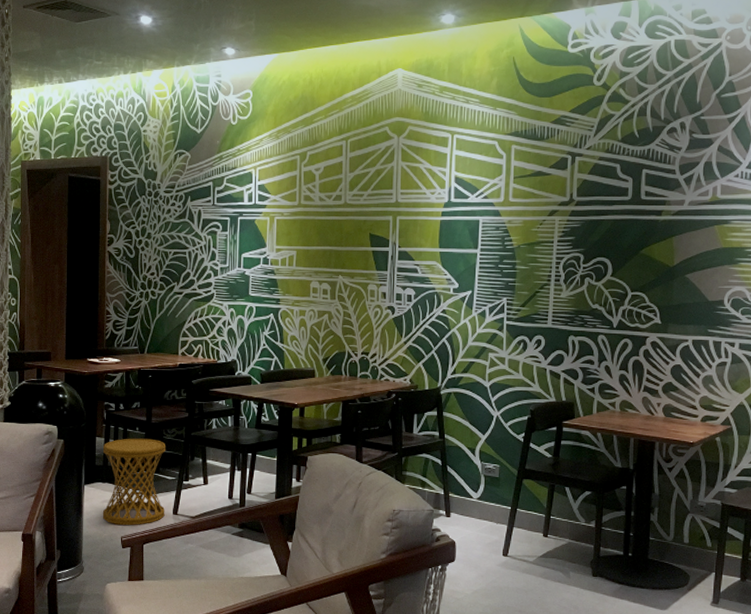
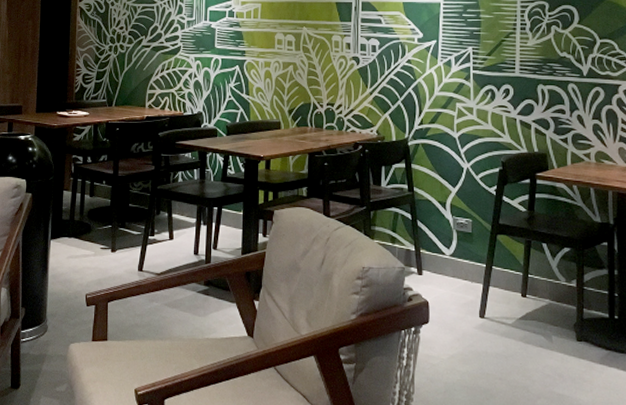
side table: present [102,438,165,526] -> none [67,191,132,283]

